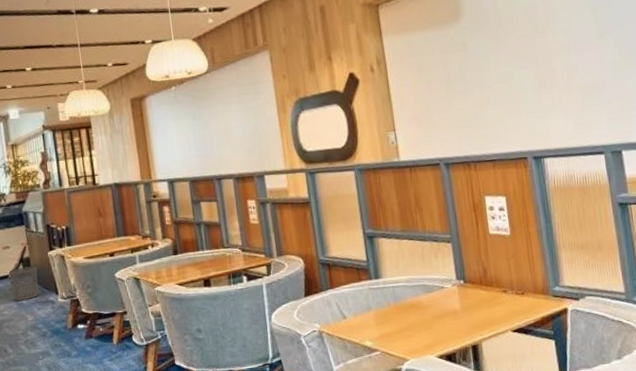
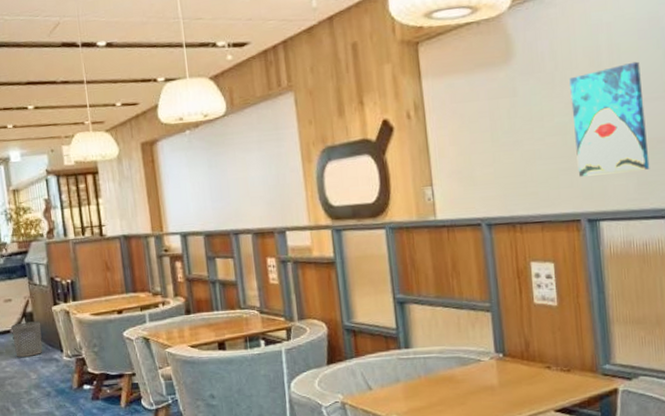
wall art: none [512,17,585,119] -> present [569,61,650,177]

